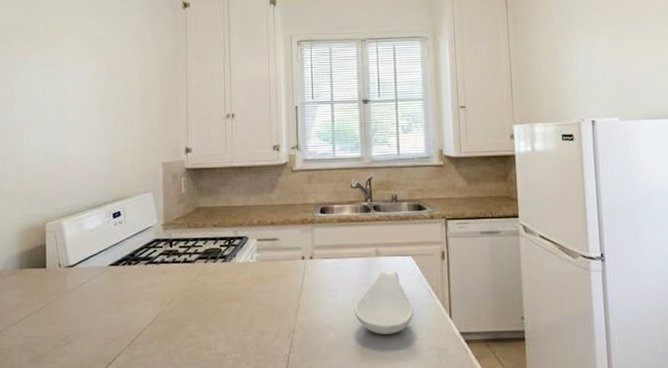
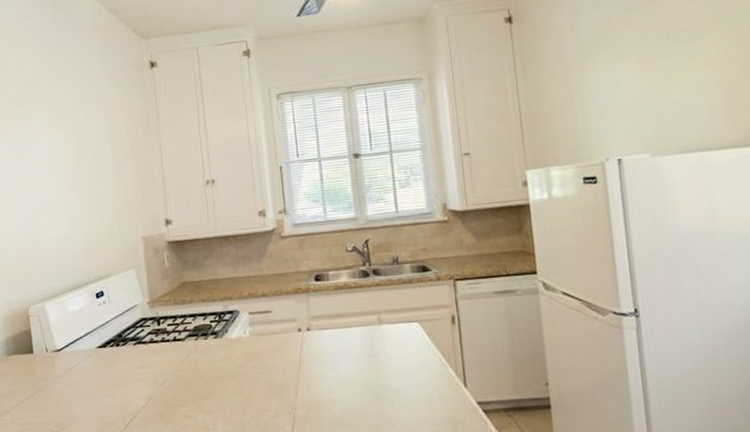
spoon rest: present [354,270,414,334] -> none [358,338,425,408]

